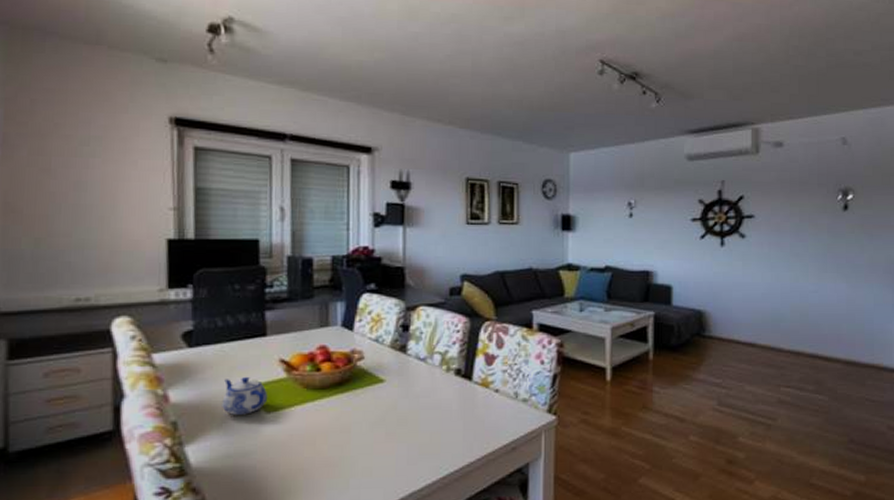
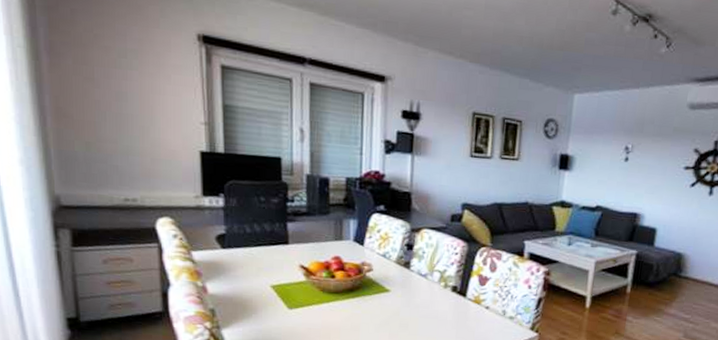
teapot: present [222,377,268,415] -> none [251,278,290,309]

